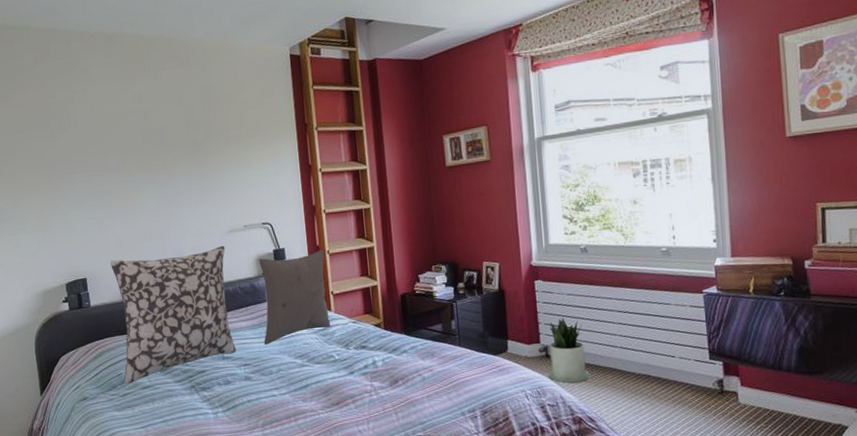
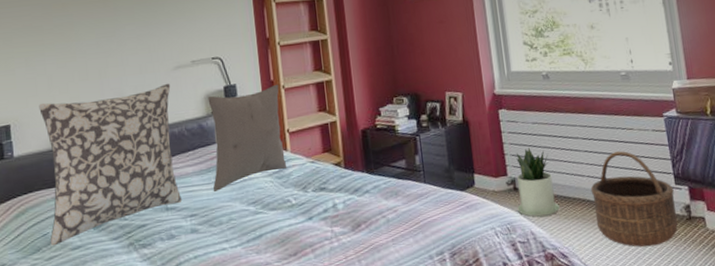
basket: none [622,325,709,417] -> present [590,151,678,247]

